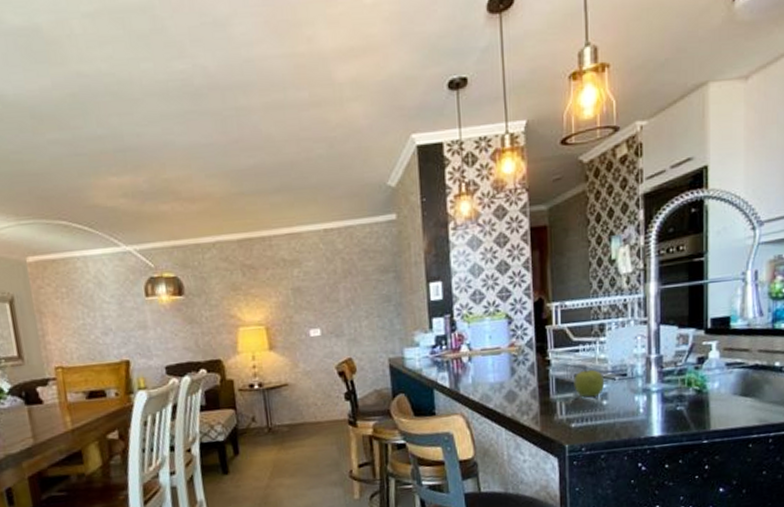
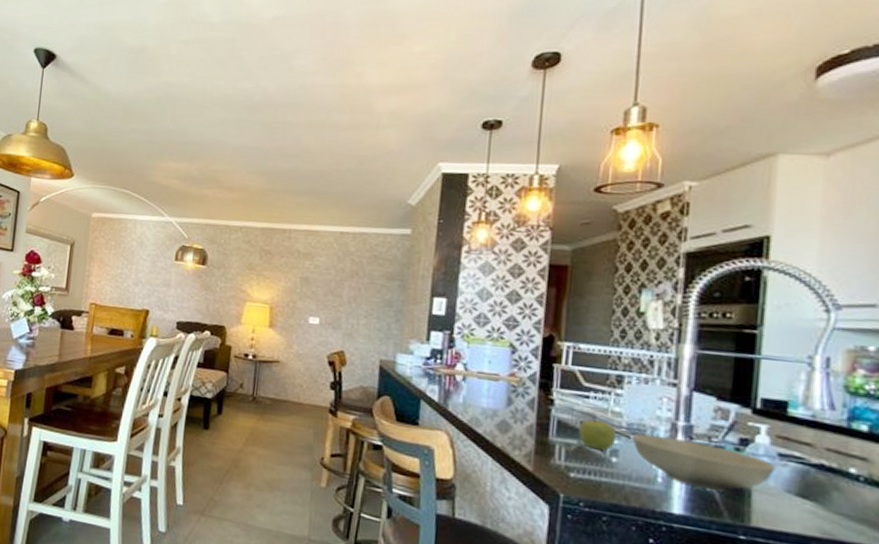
bowl: none [617,369,726,409] -> present [632,433,777,491]

